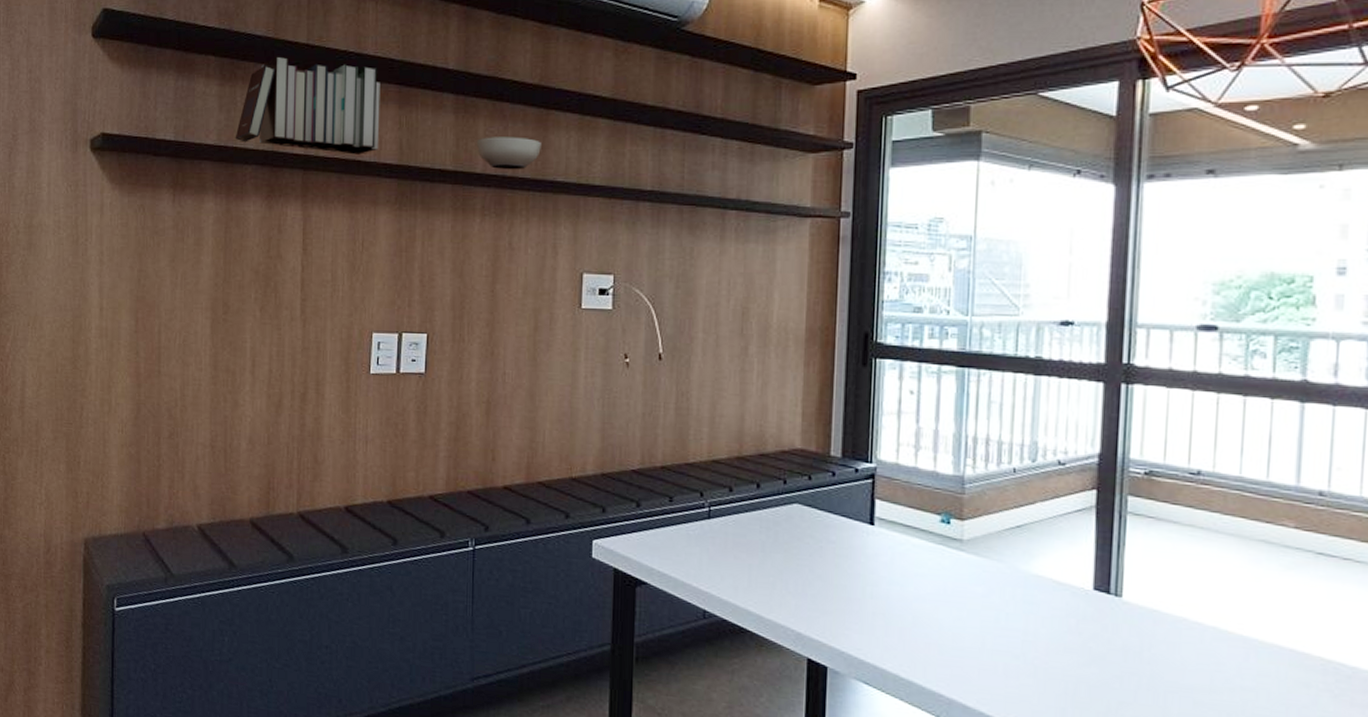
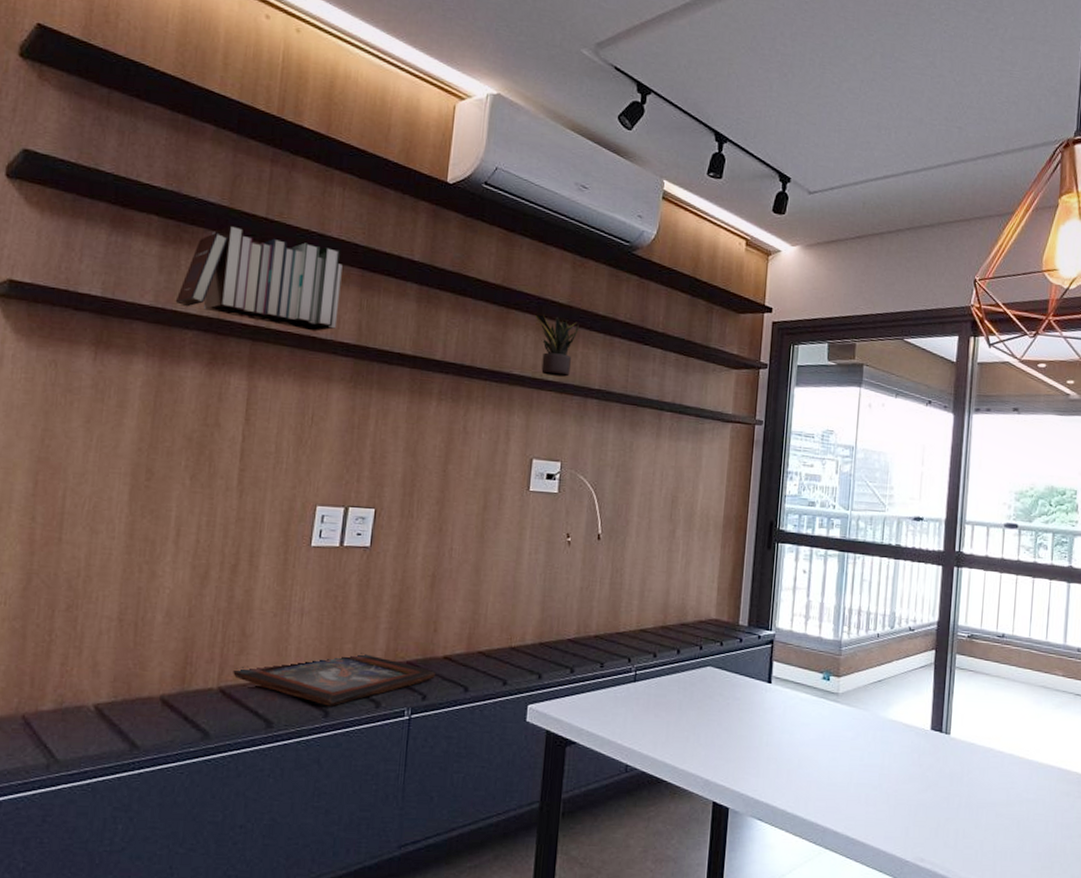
decorative tray: none [309,481,497,534] -> present [233,653,436,706]
bowl: present [476,136,543,170] -> none [437,327,502,361]
potted plant: none [575,112,625,179] -> present [534,314,579,377]

